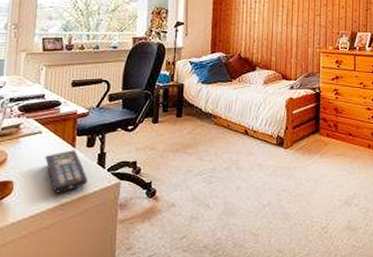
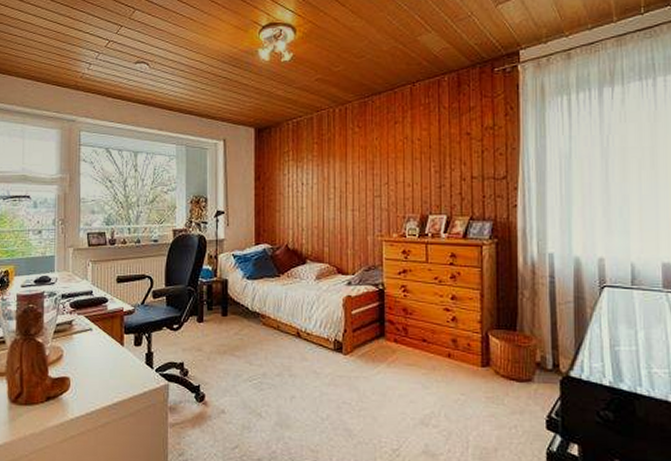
remote control: present [45,150,88,193] -> none [97,348,137,392]

